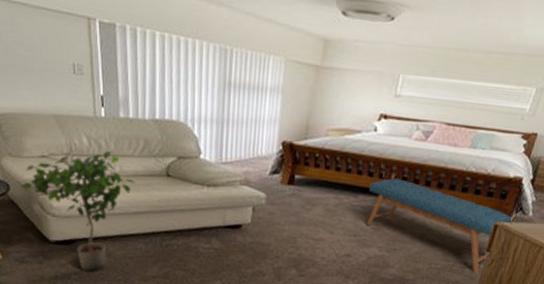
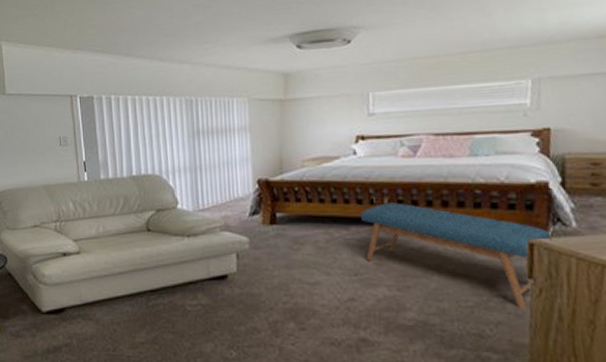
potted plant: present [20,151,135,273] -> none [16,213,118,343]

